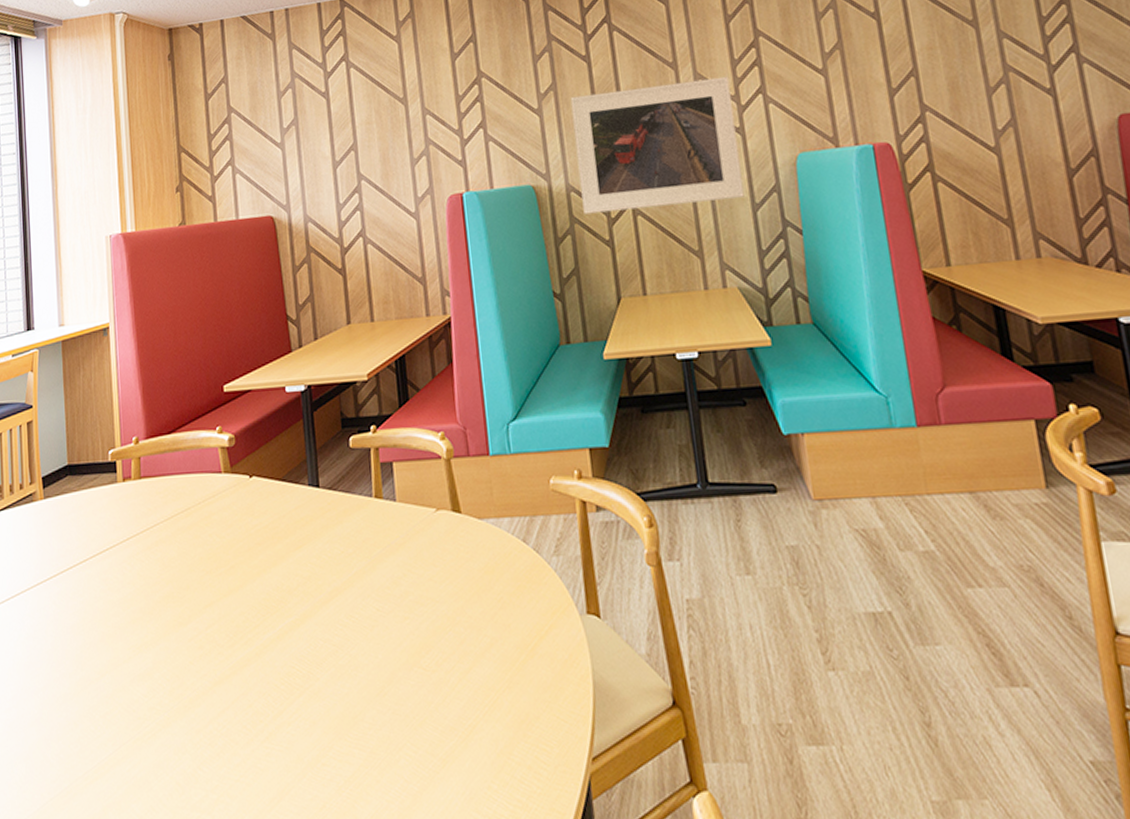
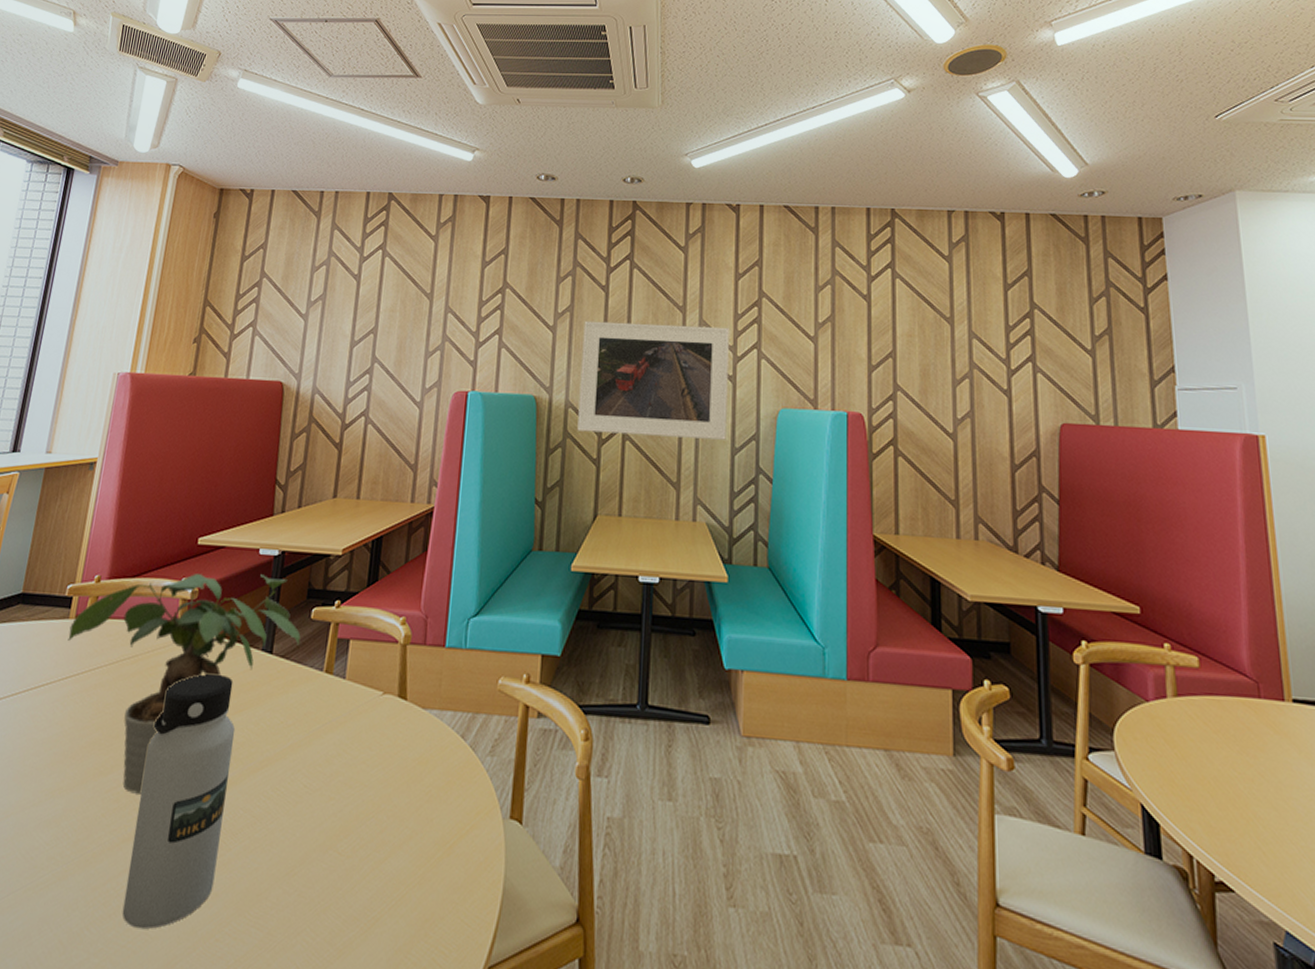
potted plant: none [120,411,344,639] -> present [68,574,301,794]
water bottle: none [219,514,310,763] -> present [122,673,236,930]

